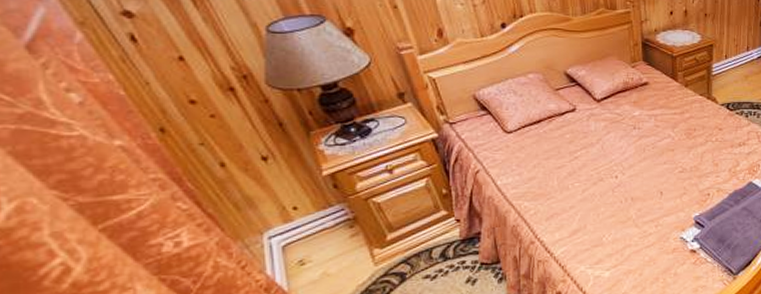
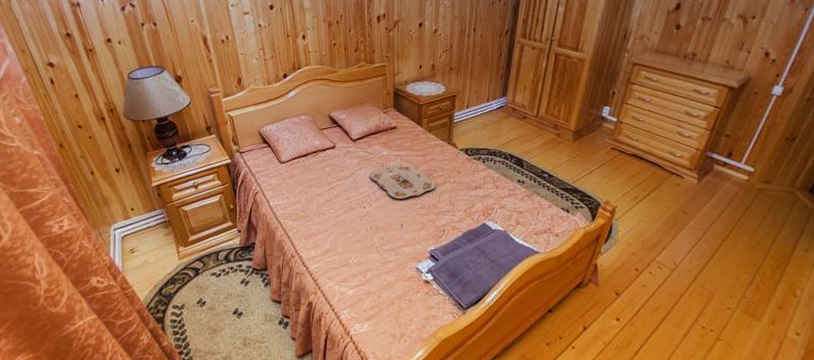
serving tray: none [620,123,696,165] -> present [370,163,436,200]

